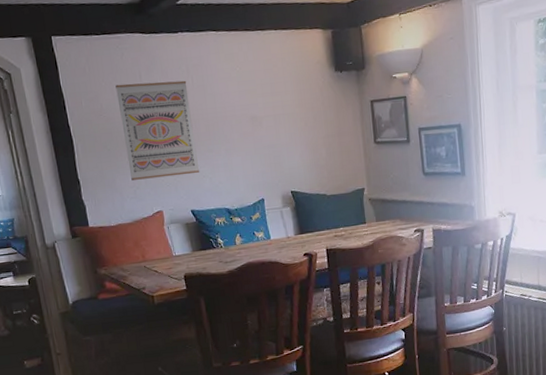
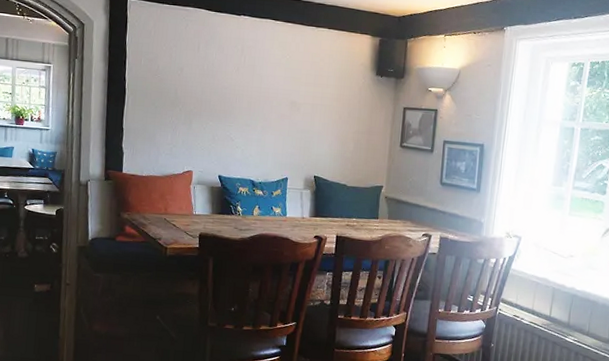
wall art: present [115,80,200,180] -> none [170,51,239,143]

